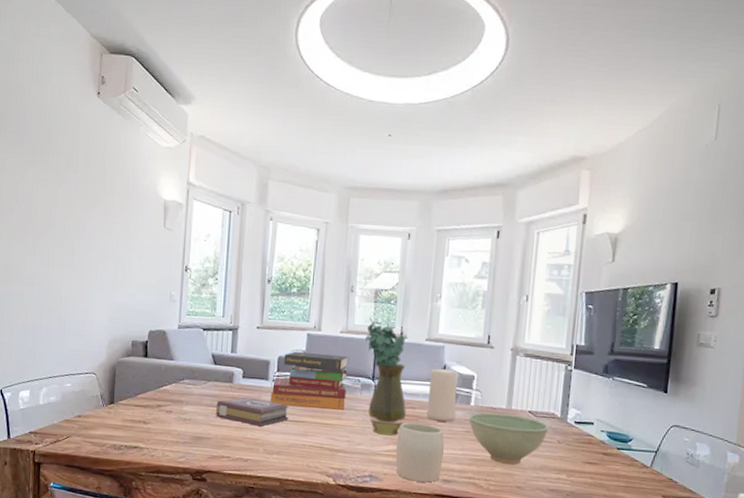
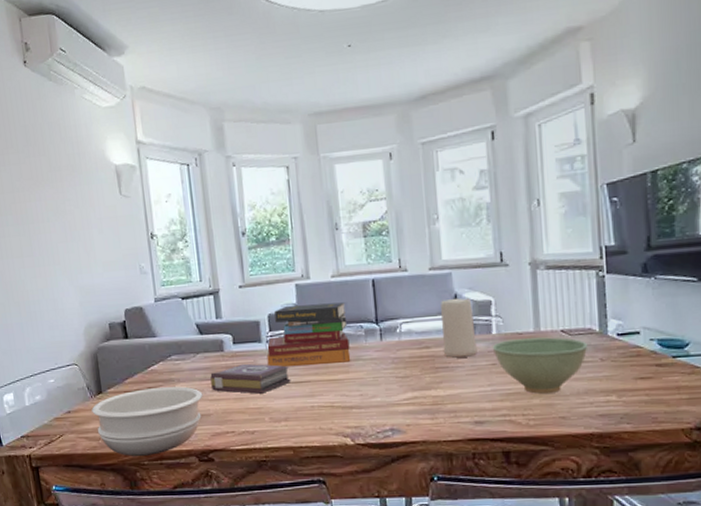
bowl: none [101,405,207,468] -> present [91,386,203,457]
vase: present [365,318,406,436] -> none [360,255,420,383]
mug: present [395,422,444,483] -> none [414,362,471,429]

